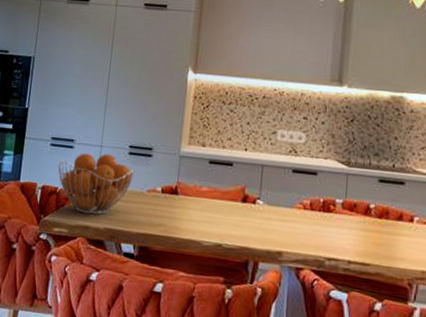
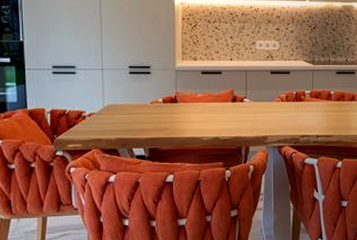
fruit basket: present [57,153,135,215] -> none [63,76,137,129]

